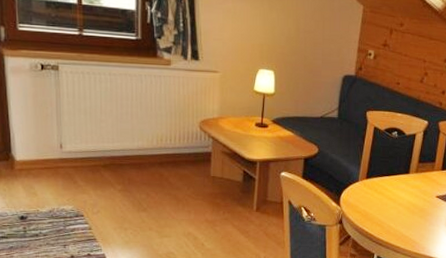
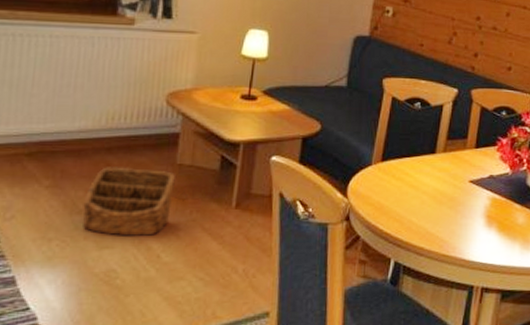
basket: none [146,177,210,229] -> present [82,167,175,236]

